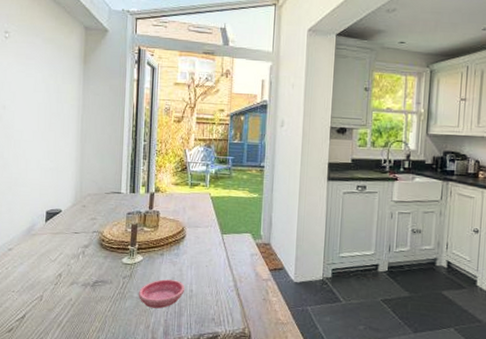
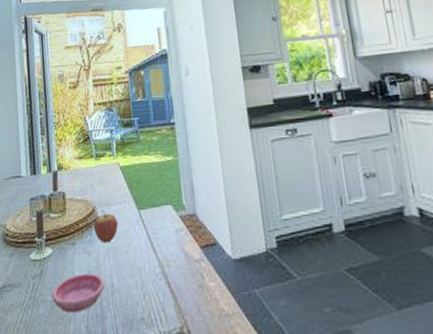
fruit: none [180,231,203,258] -> present [93,211,119,243]

